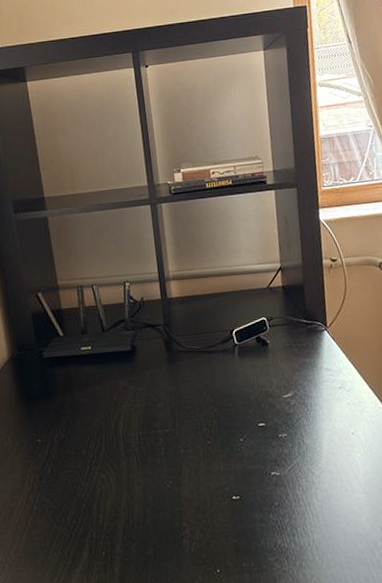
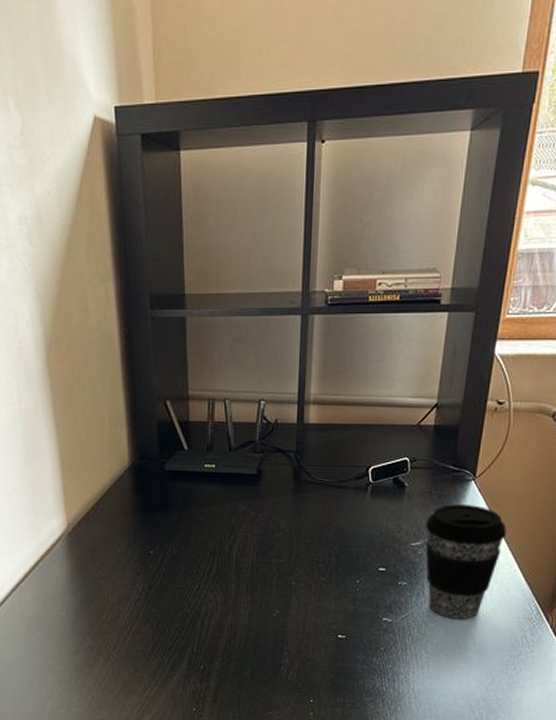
coffee cup: none [292,352,365,463] -> present [425,504,507,619]

